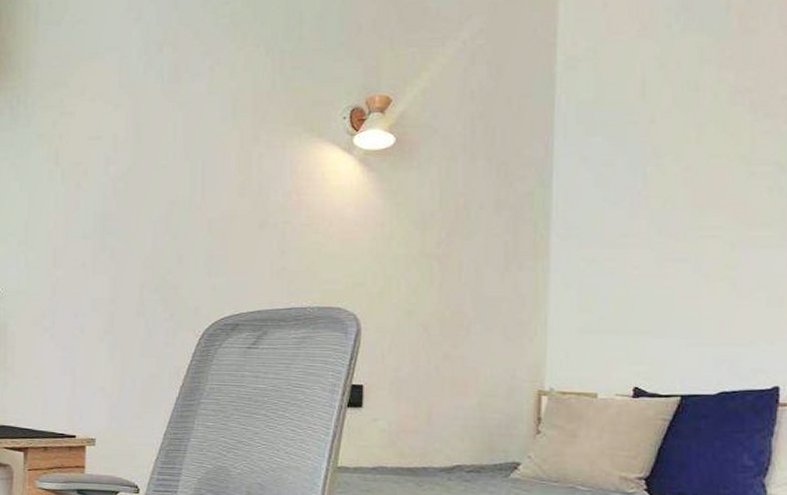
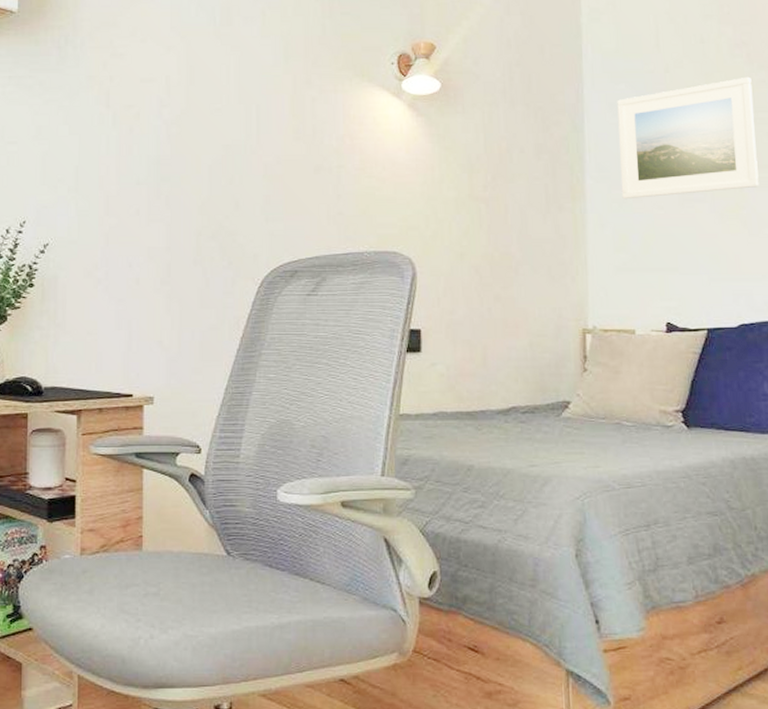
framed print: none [591,126,754,258] -> present [617,76,759,200]

